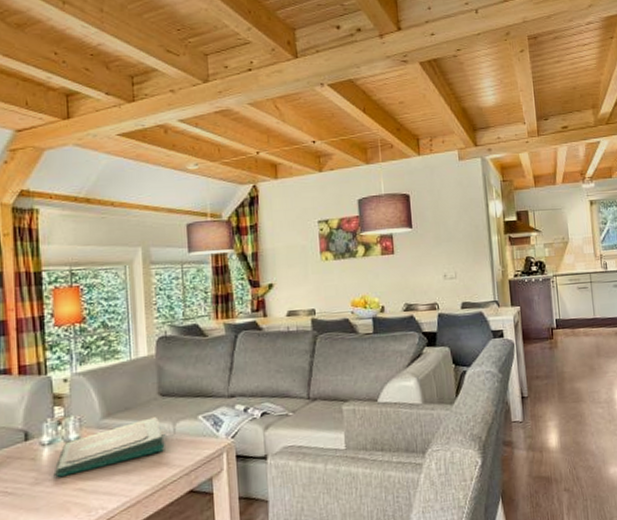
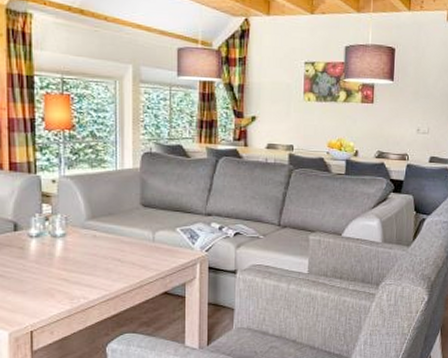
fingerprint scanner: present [53,417,165,477] -> none [40,224,144,266]

